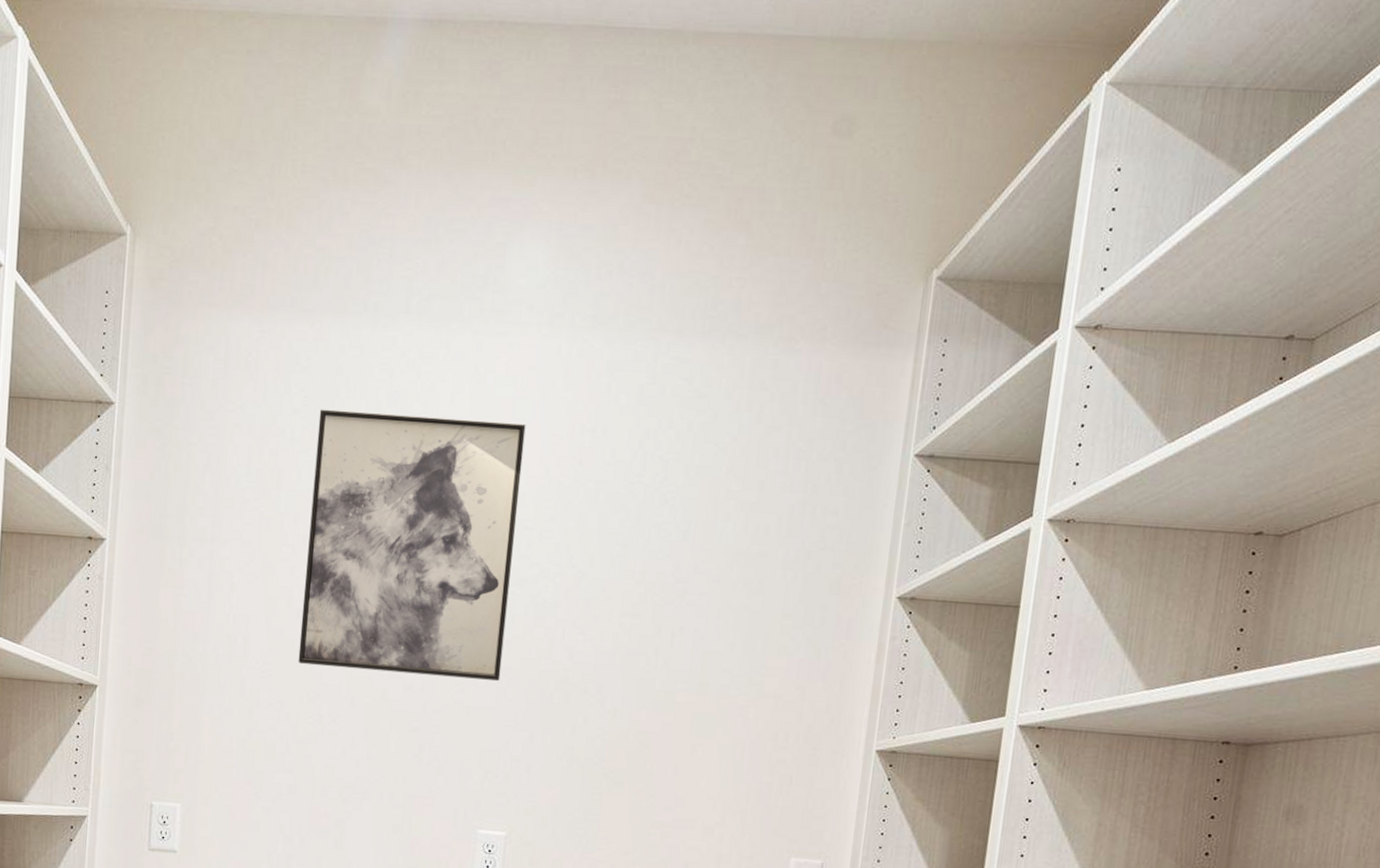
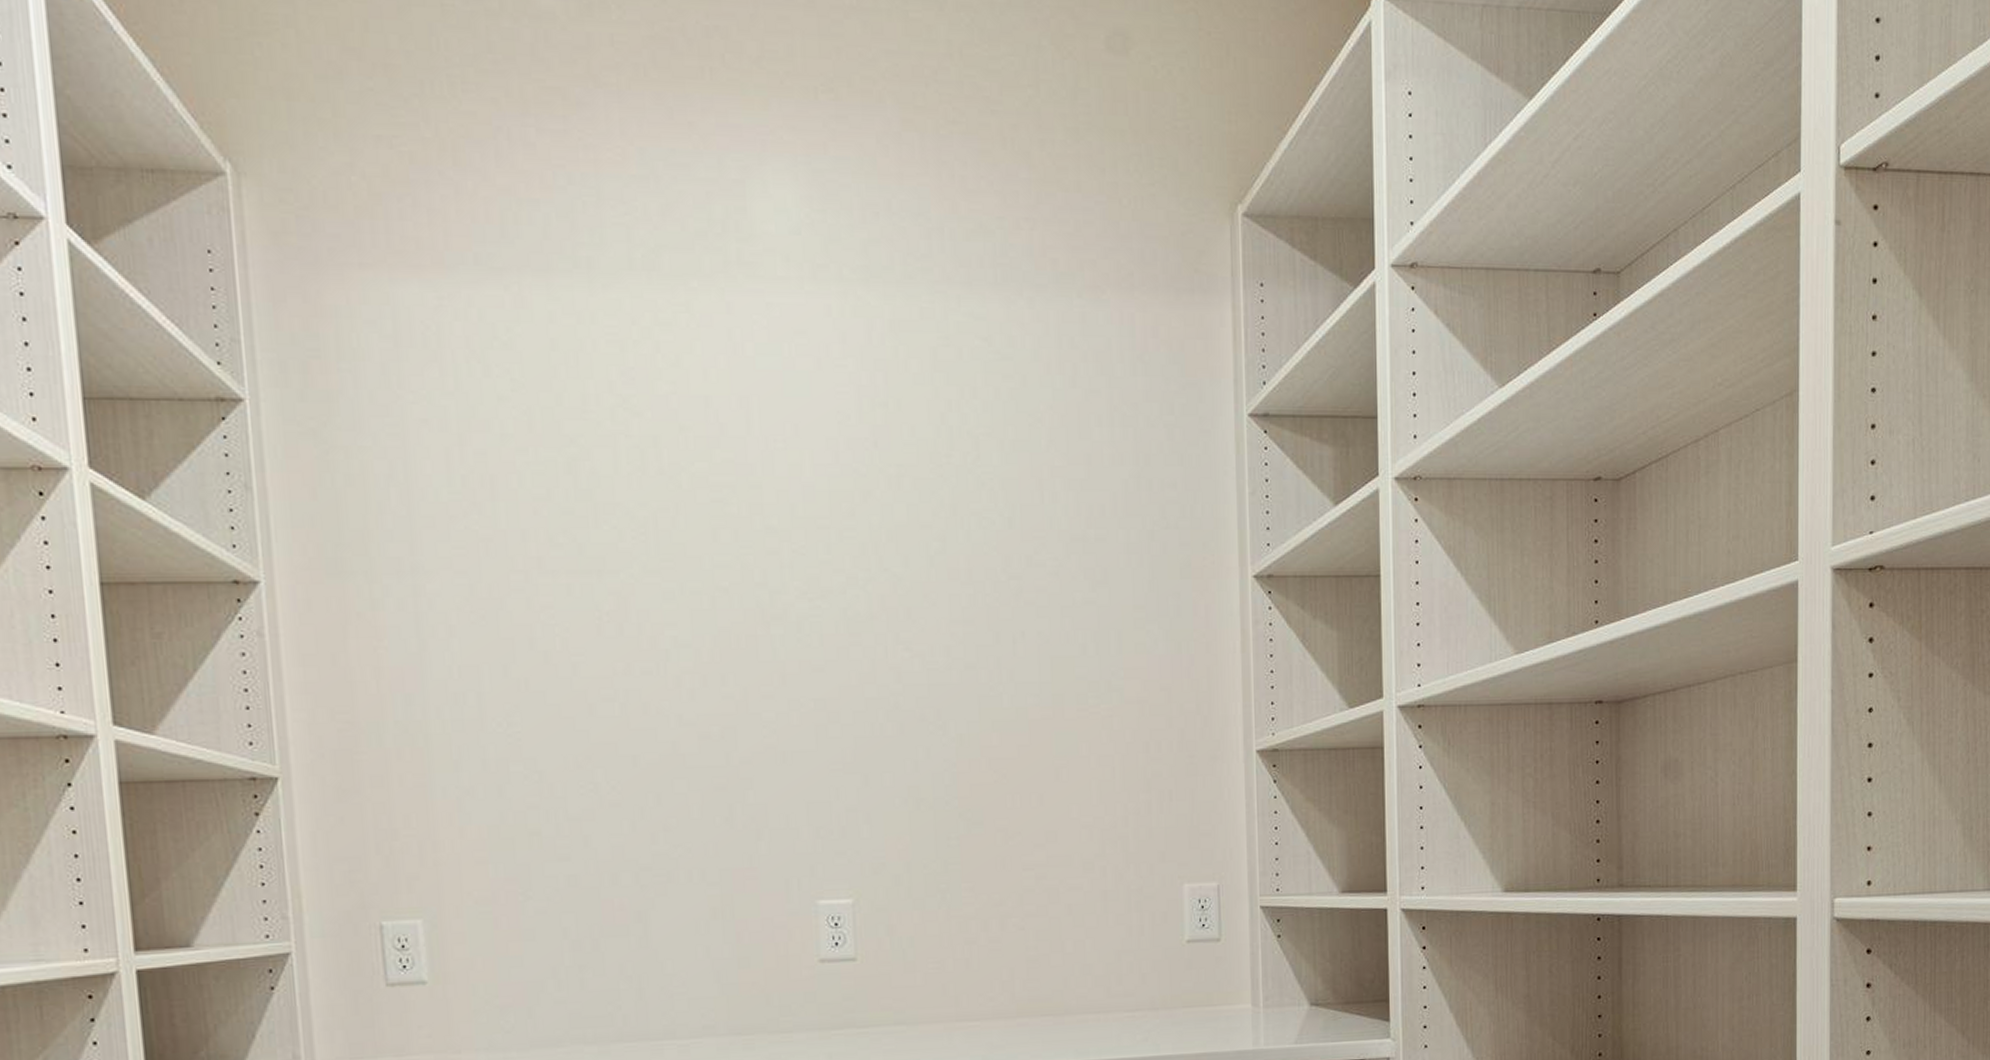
wall art: present [298,409,526,682] -> none [534,394,817,722]

